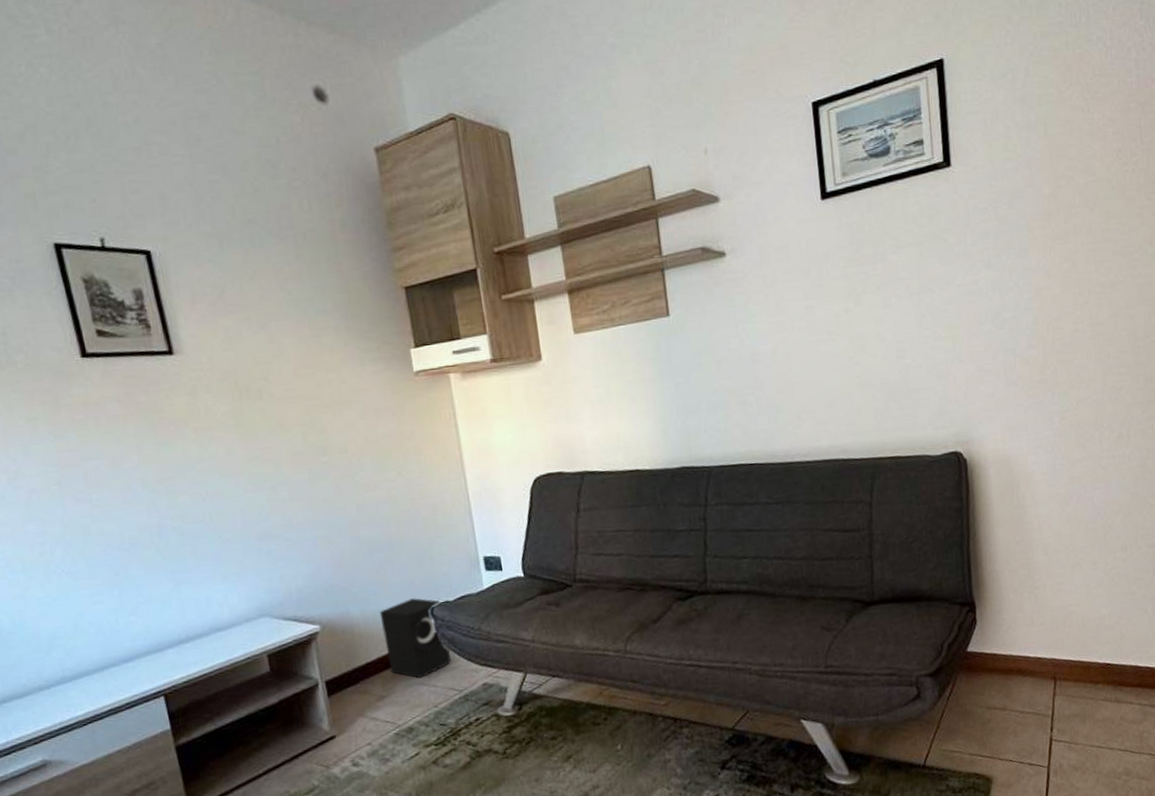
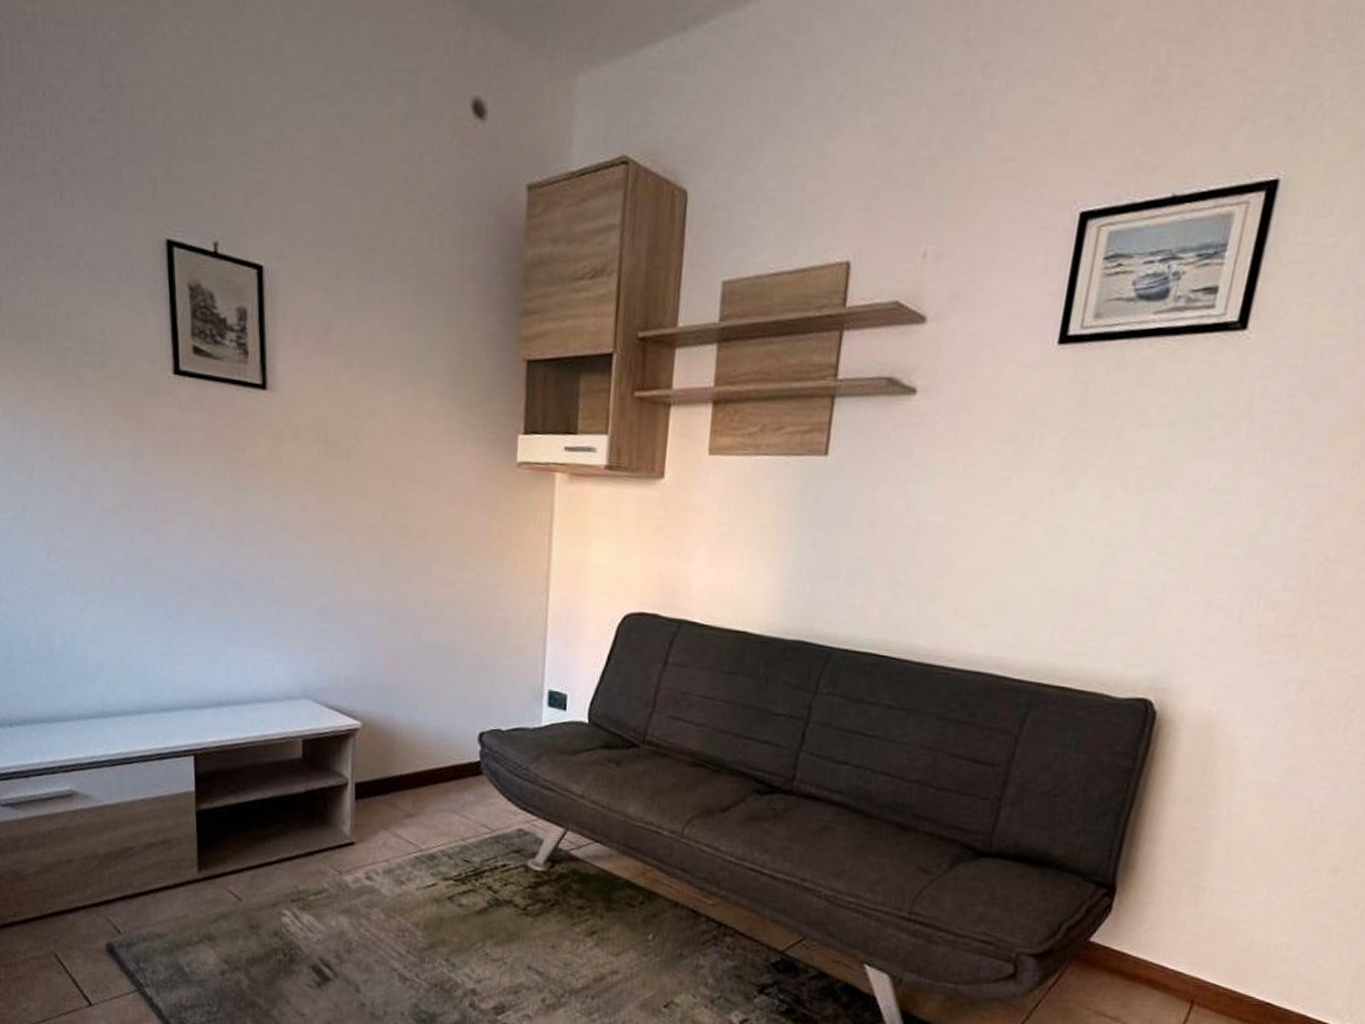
speaker: present [379,598,452,679] -> none [424,717,493,806]

